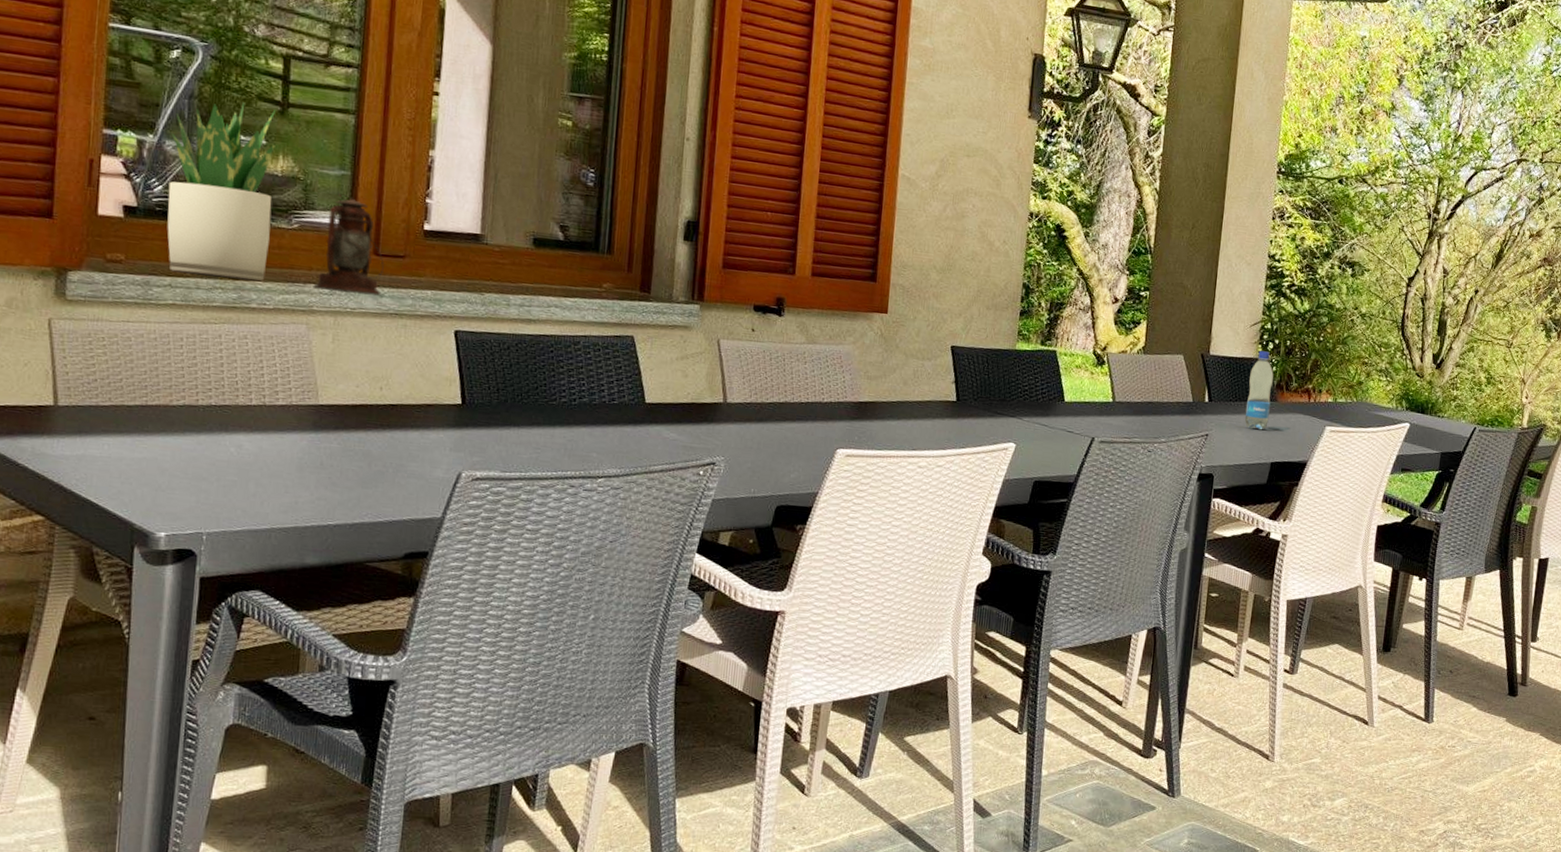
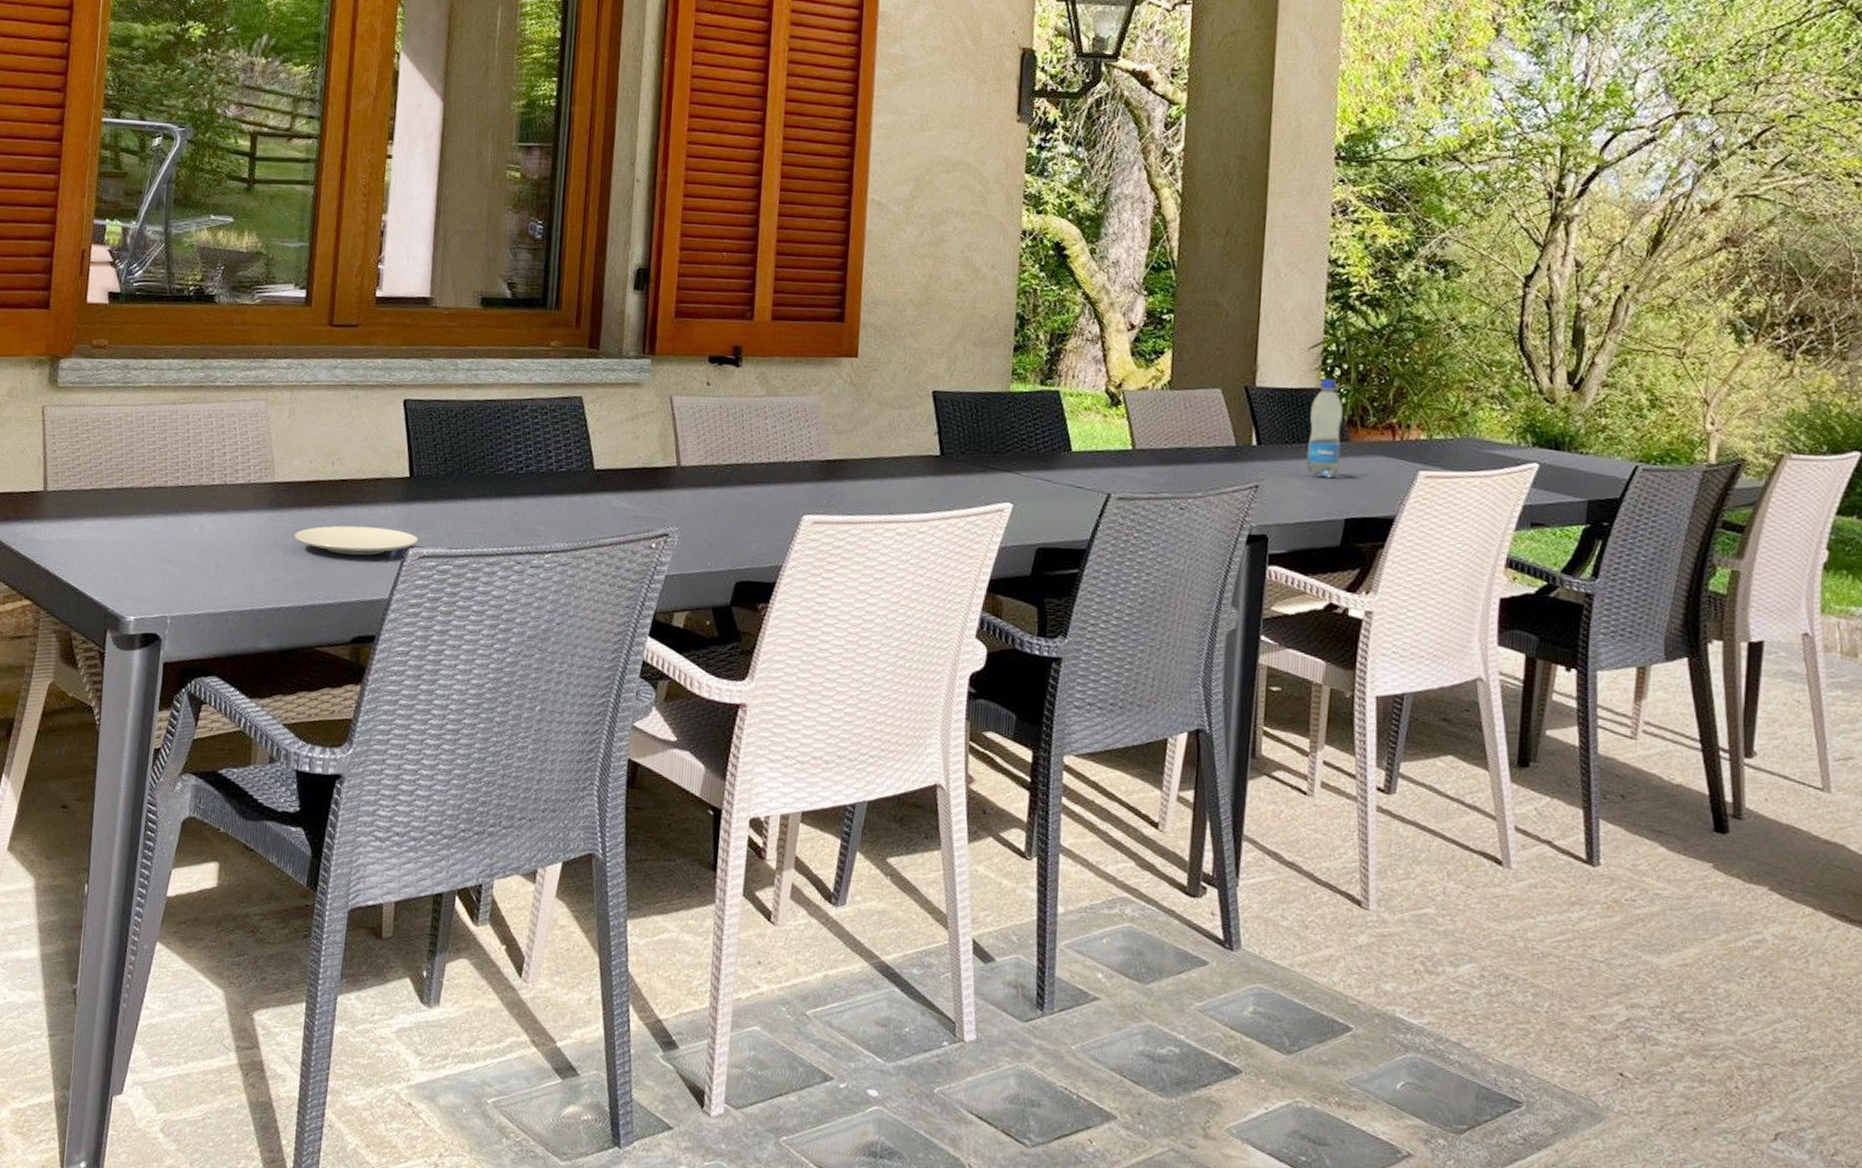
planter: present [167,102,277,282] -> none [145,182,244,359]
lantern: present [313,194,384,297] -> none [272,266,338,368]
plate: none [341,448,471,477] -> present [295,525,418,556]

